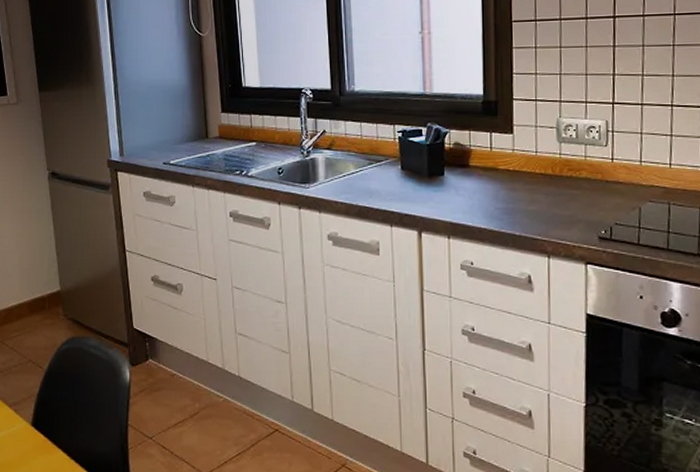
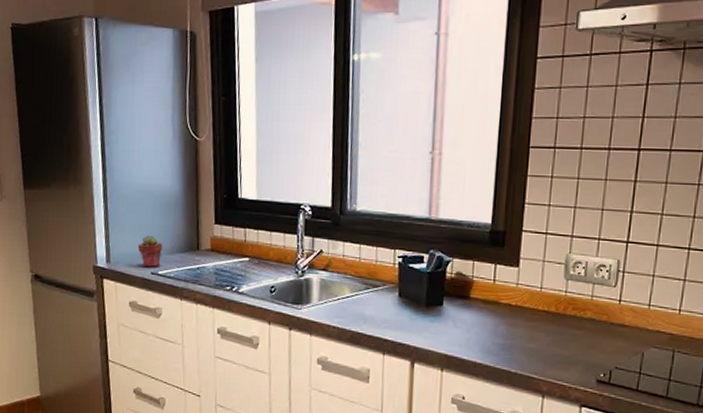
potted succulent: none [149,127,173,158] -> present [137,235,163,268]

